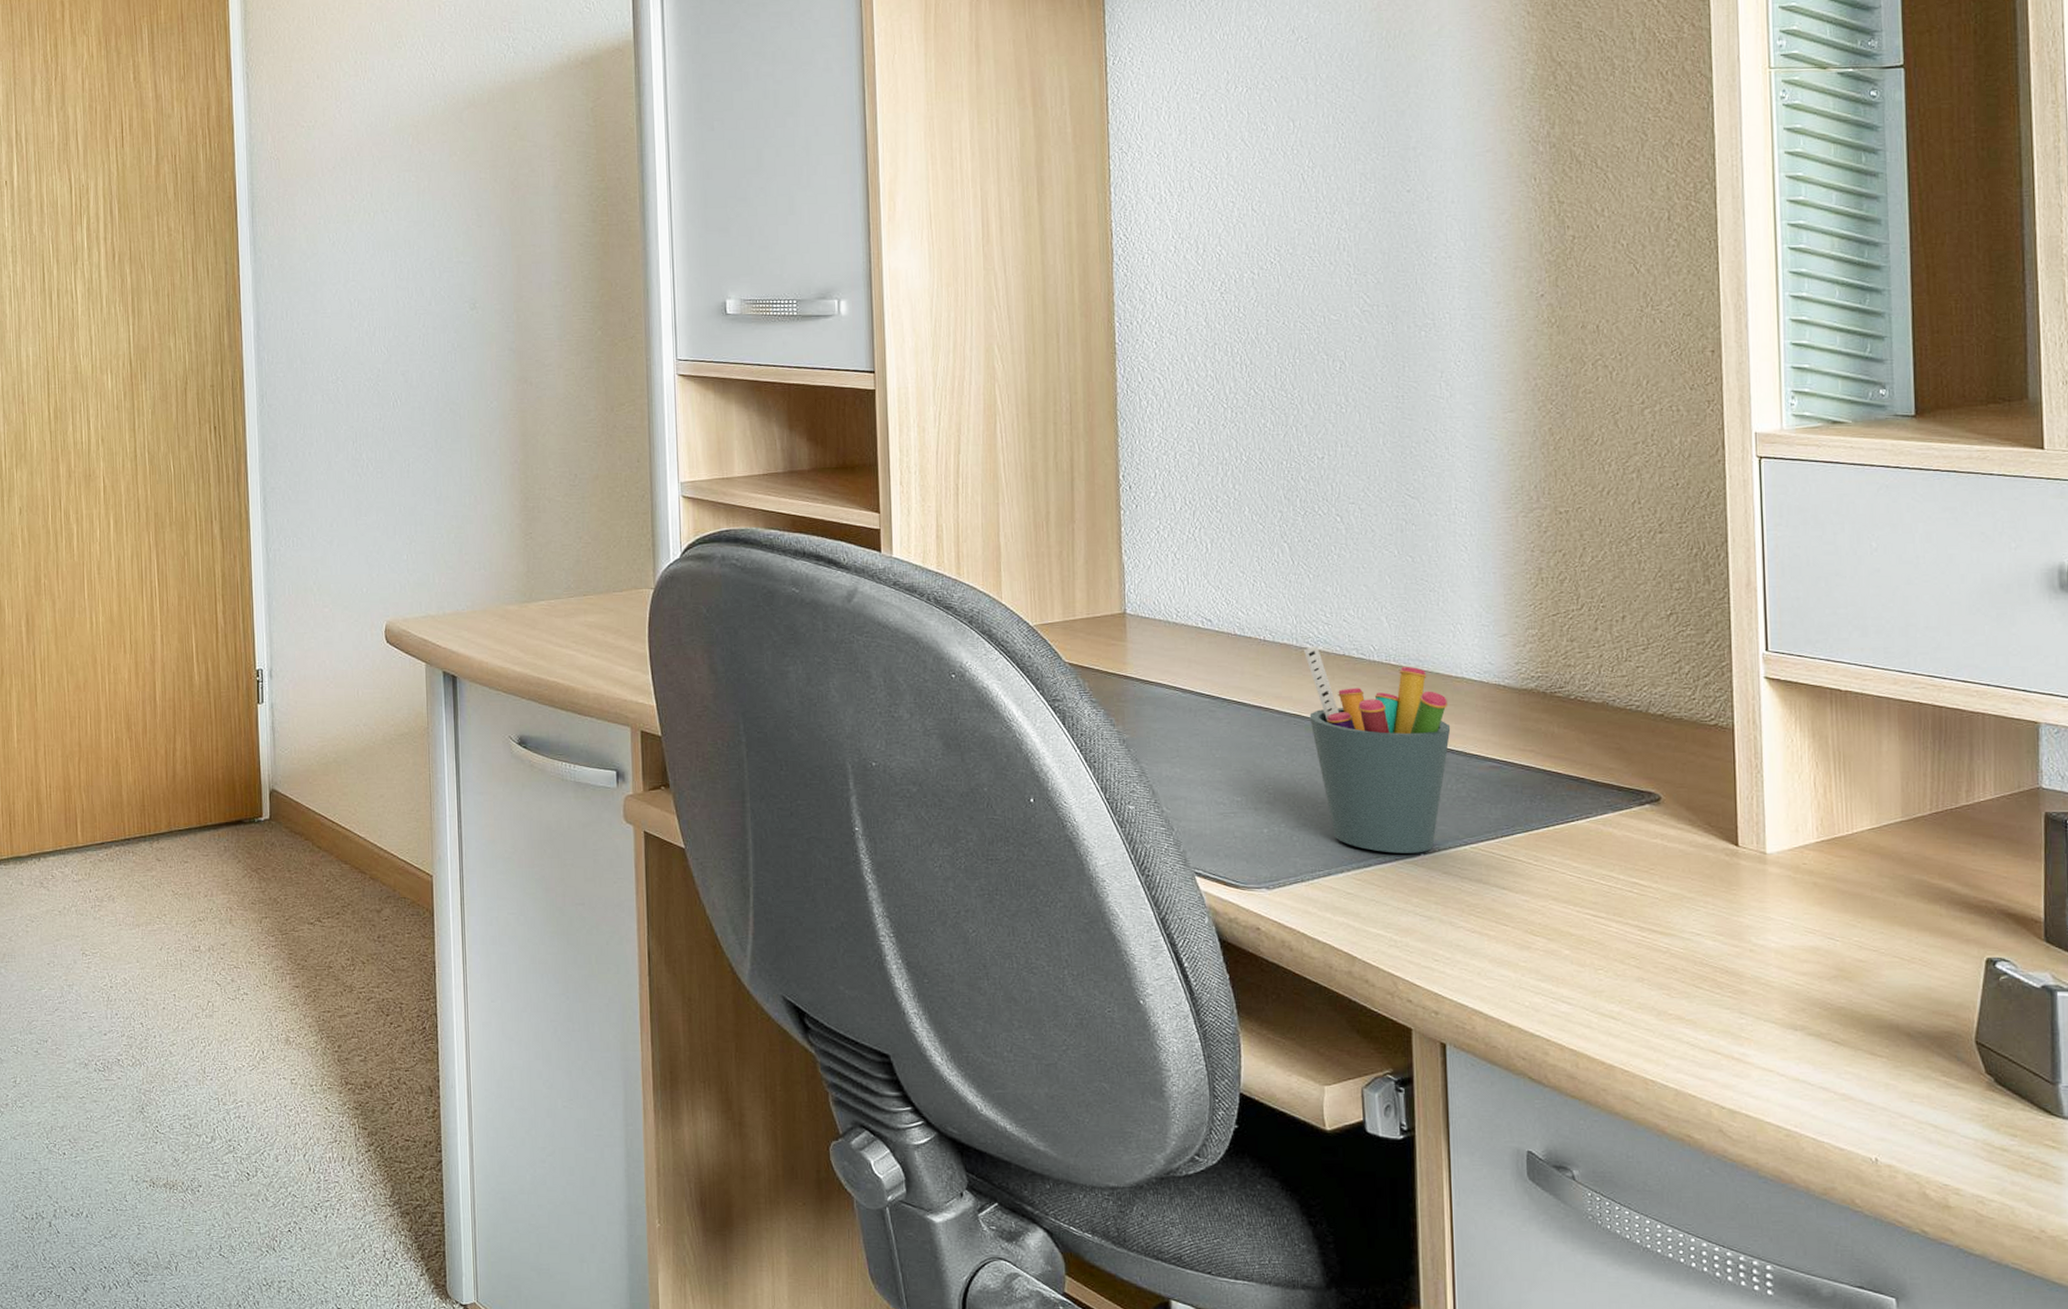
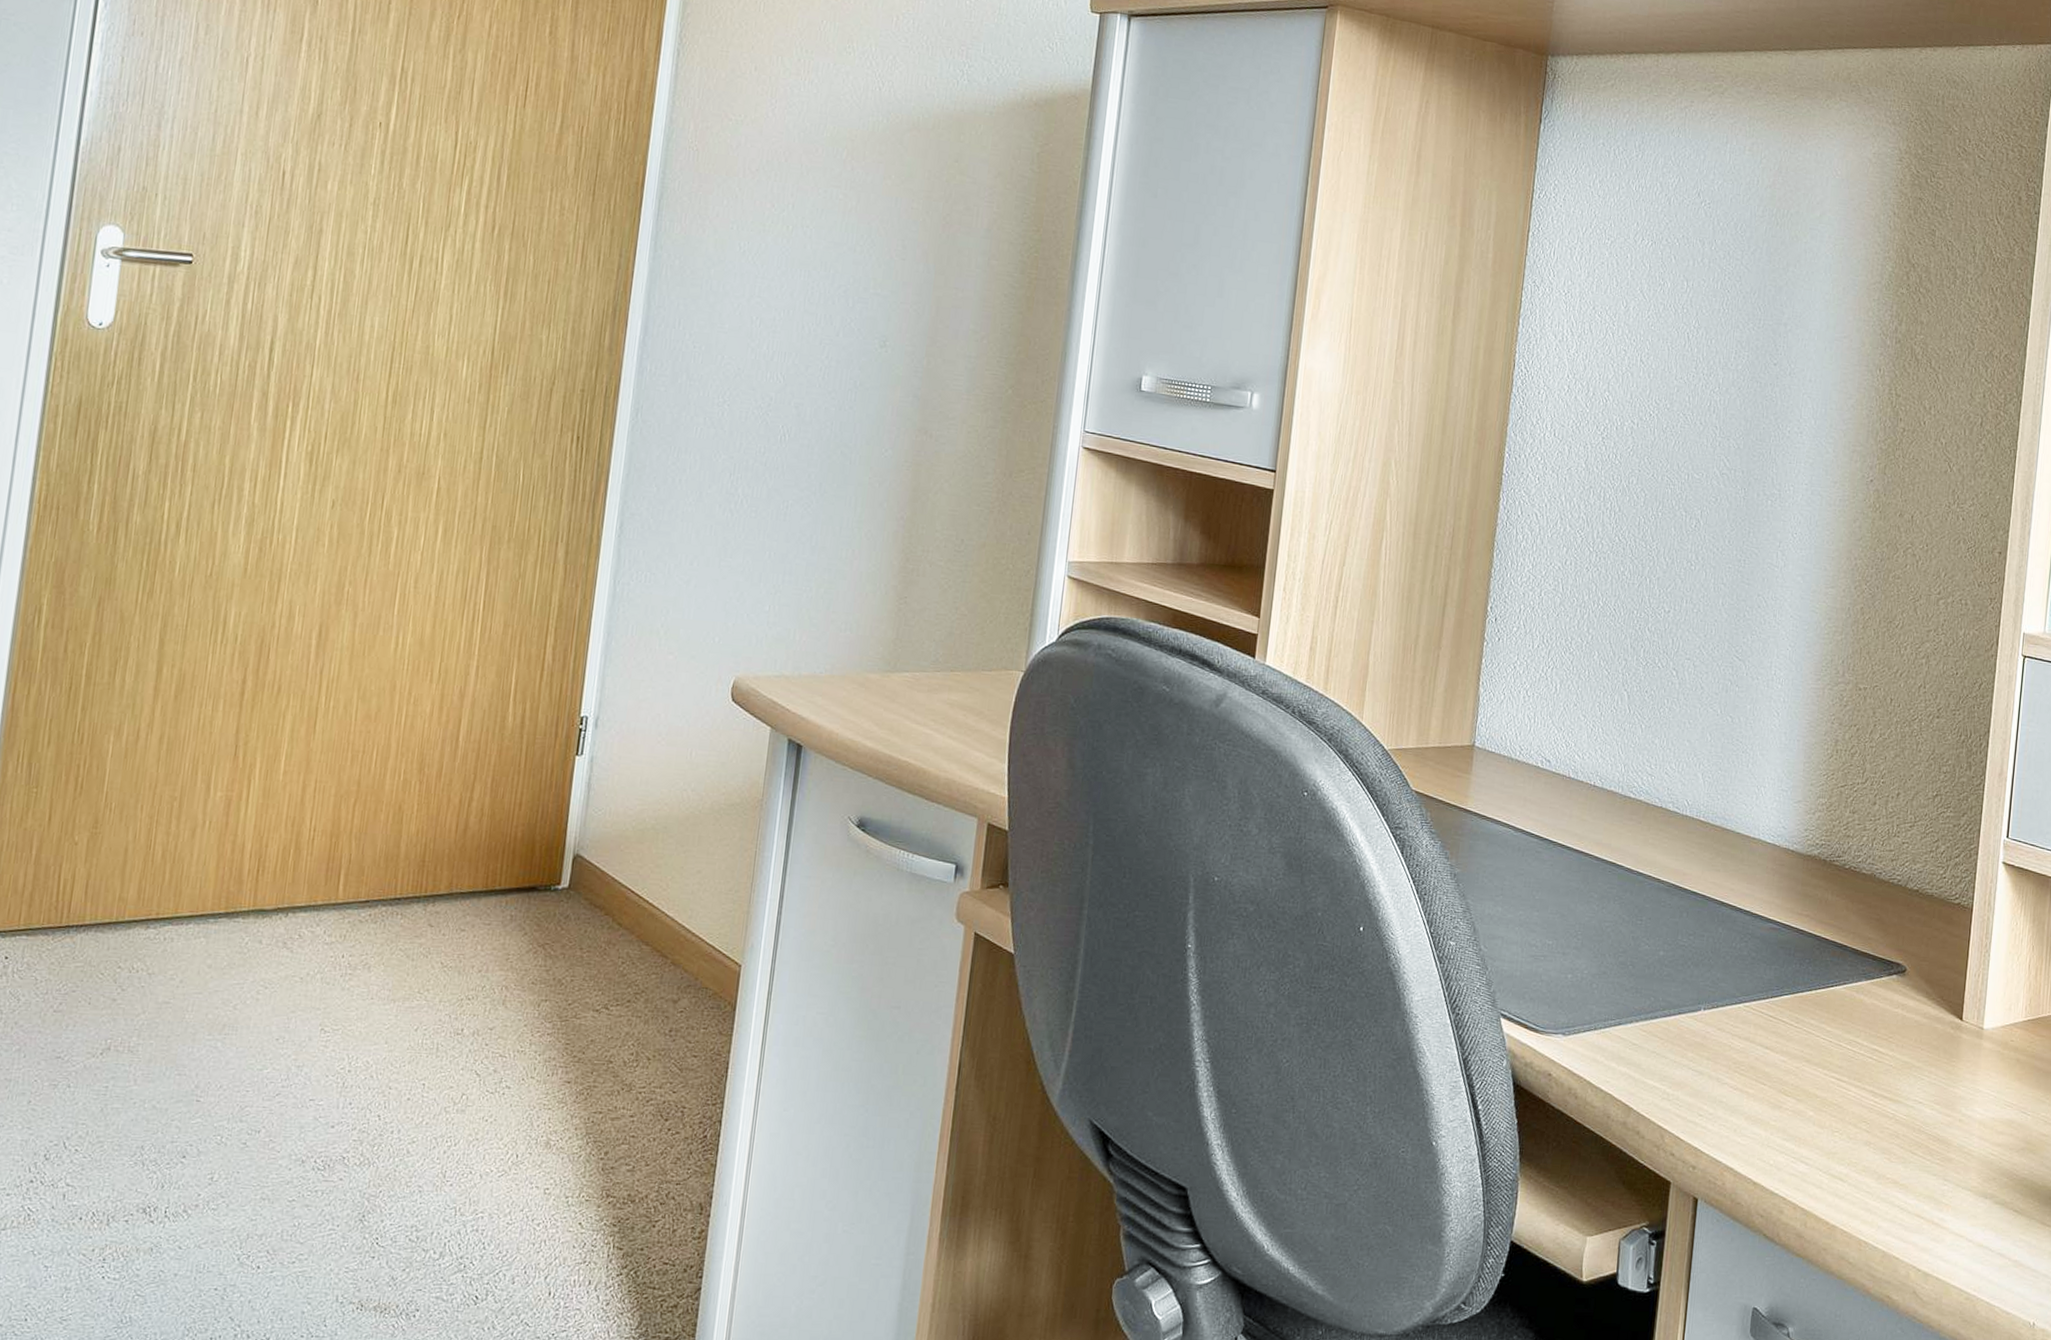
pen holder: present [1304,647,1451,853] -> none [1623,796,1744,1008]

